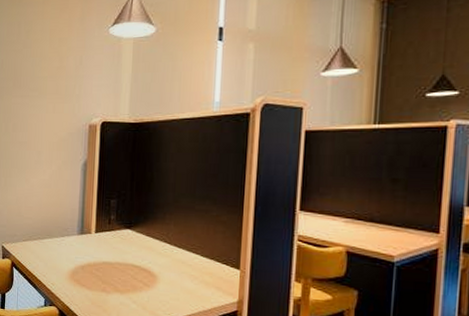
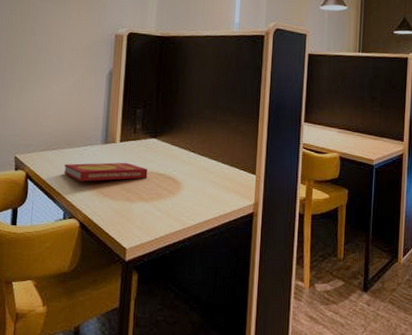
book: none [43,253,123,271] -> present [63,162,148,182]

